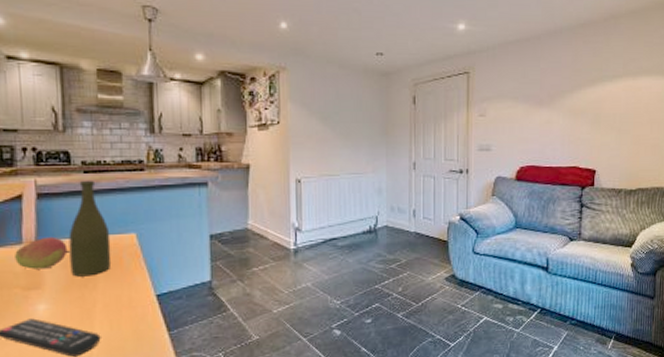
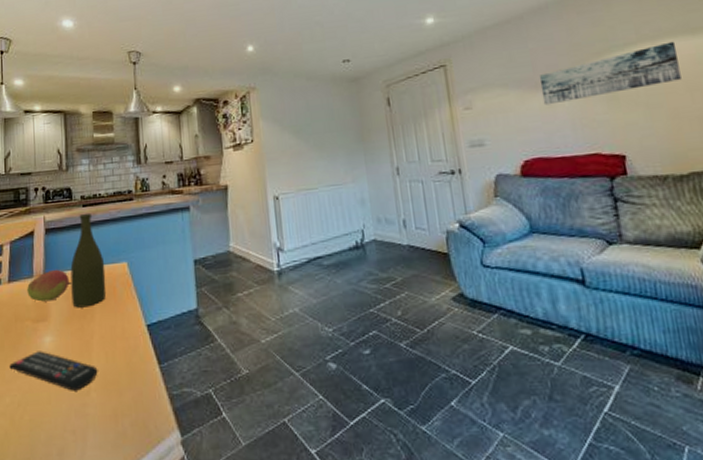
wall art: none [543,79,650,121] -> present [539,41,682,106]

